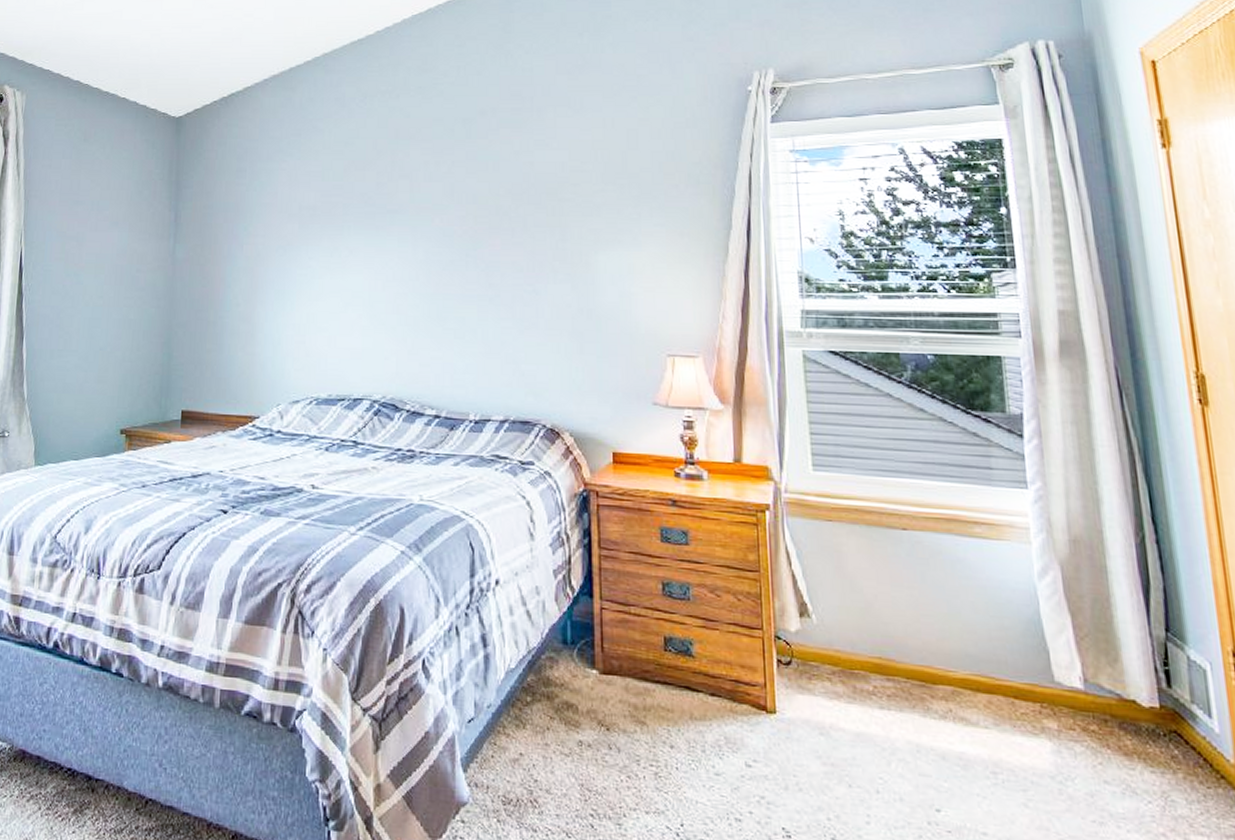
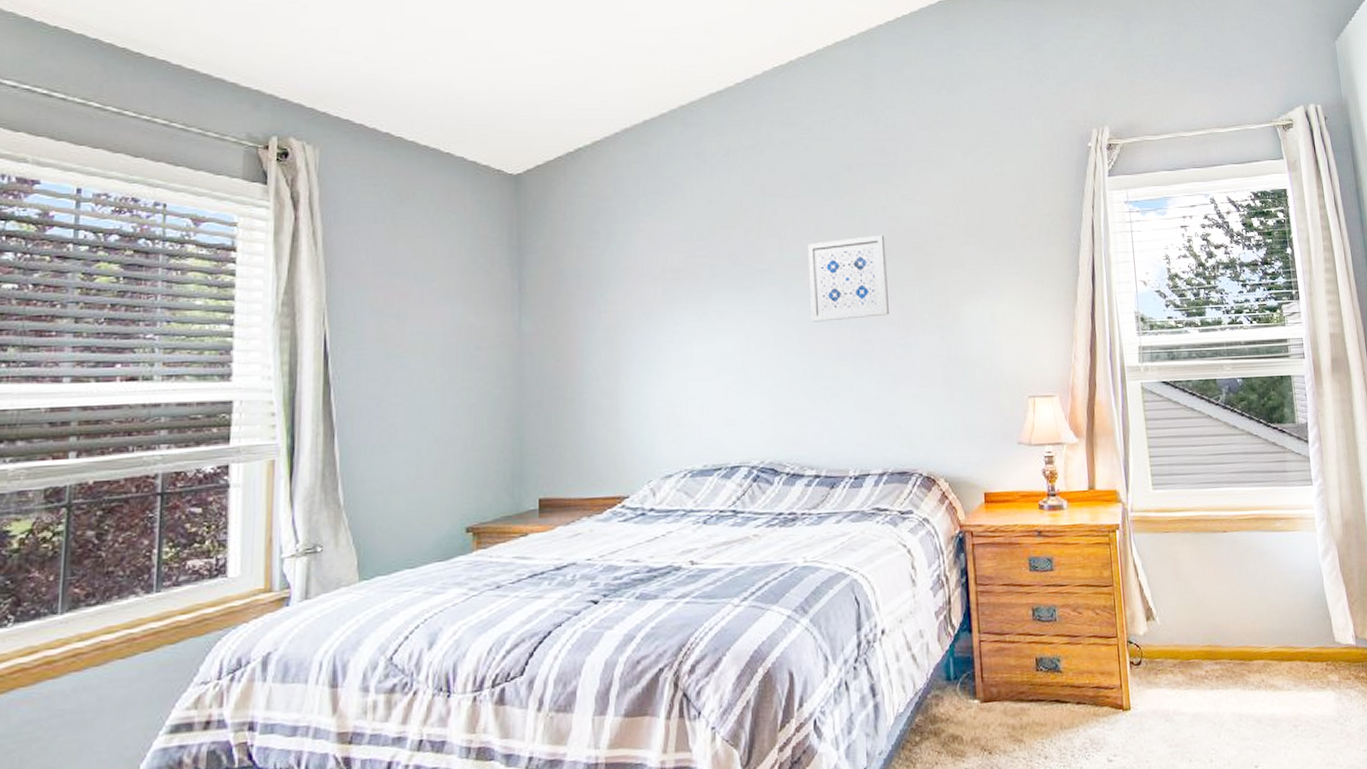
wall art: none [437,180,518,264] -> present [807,235,889,322]

